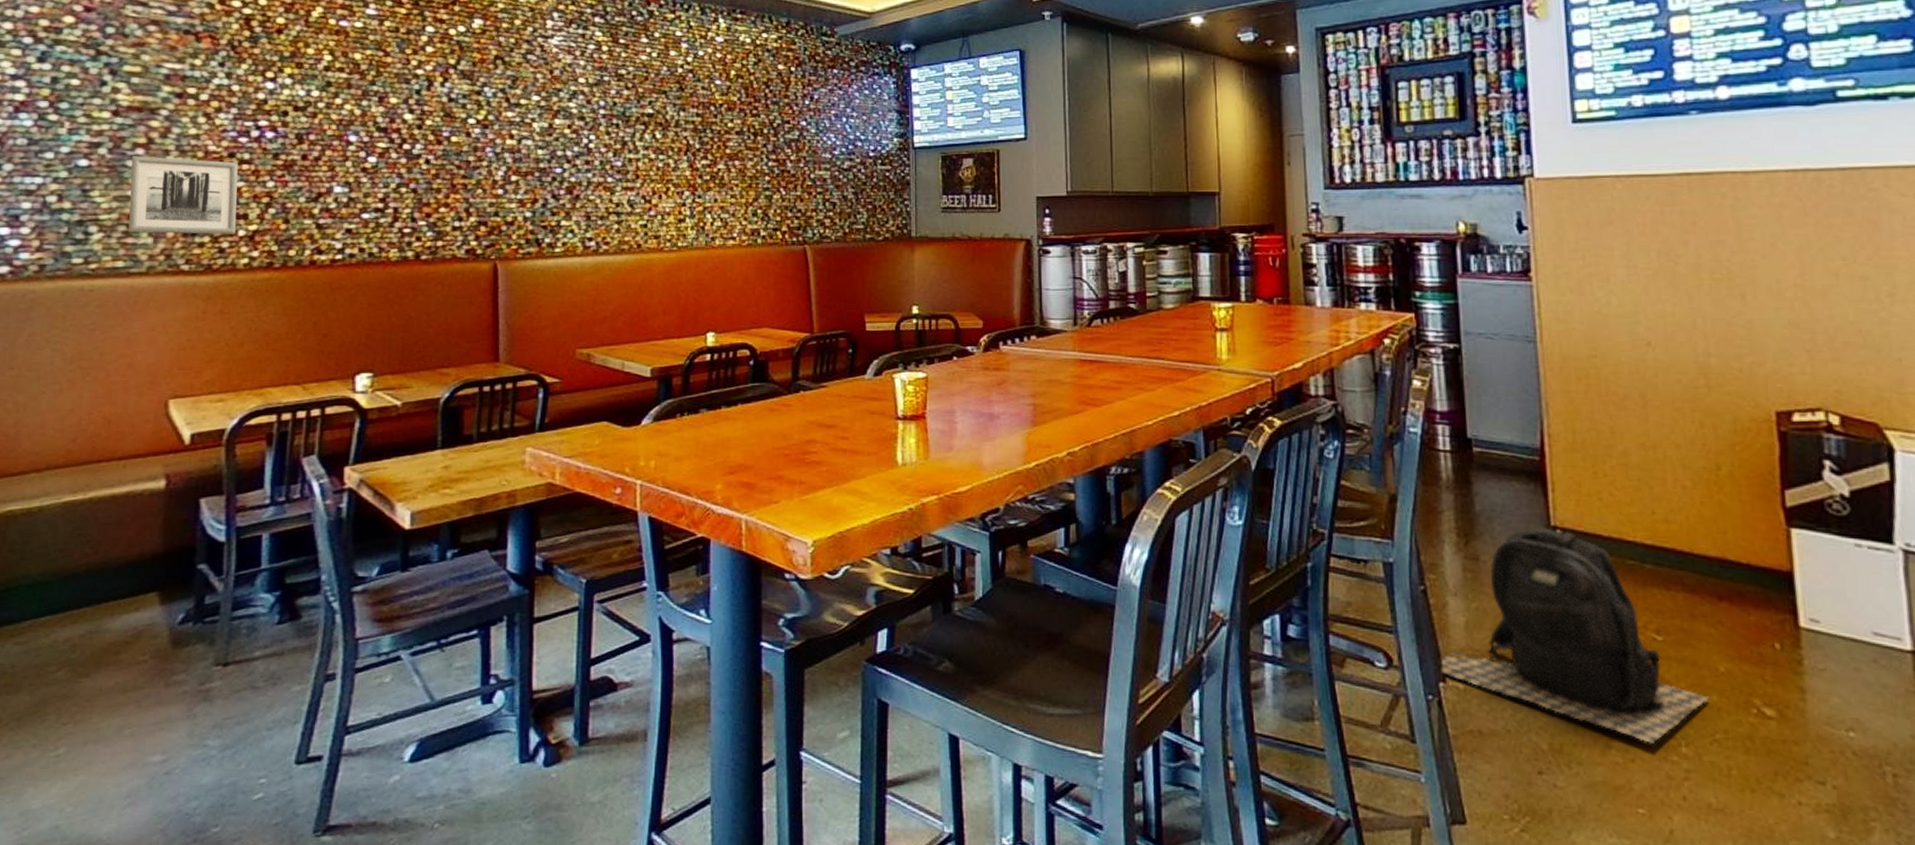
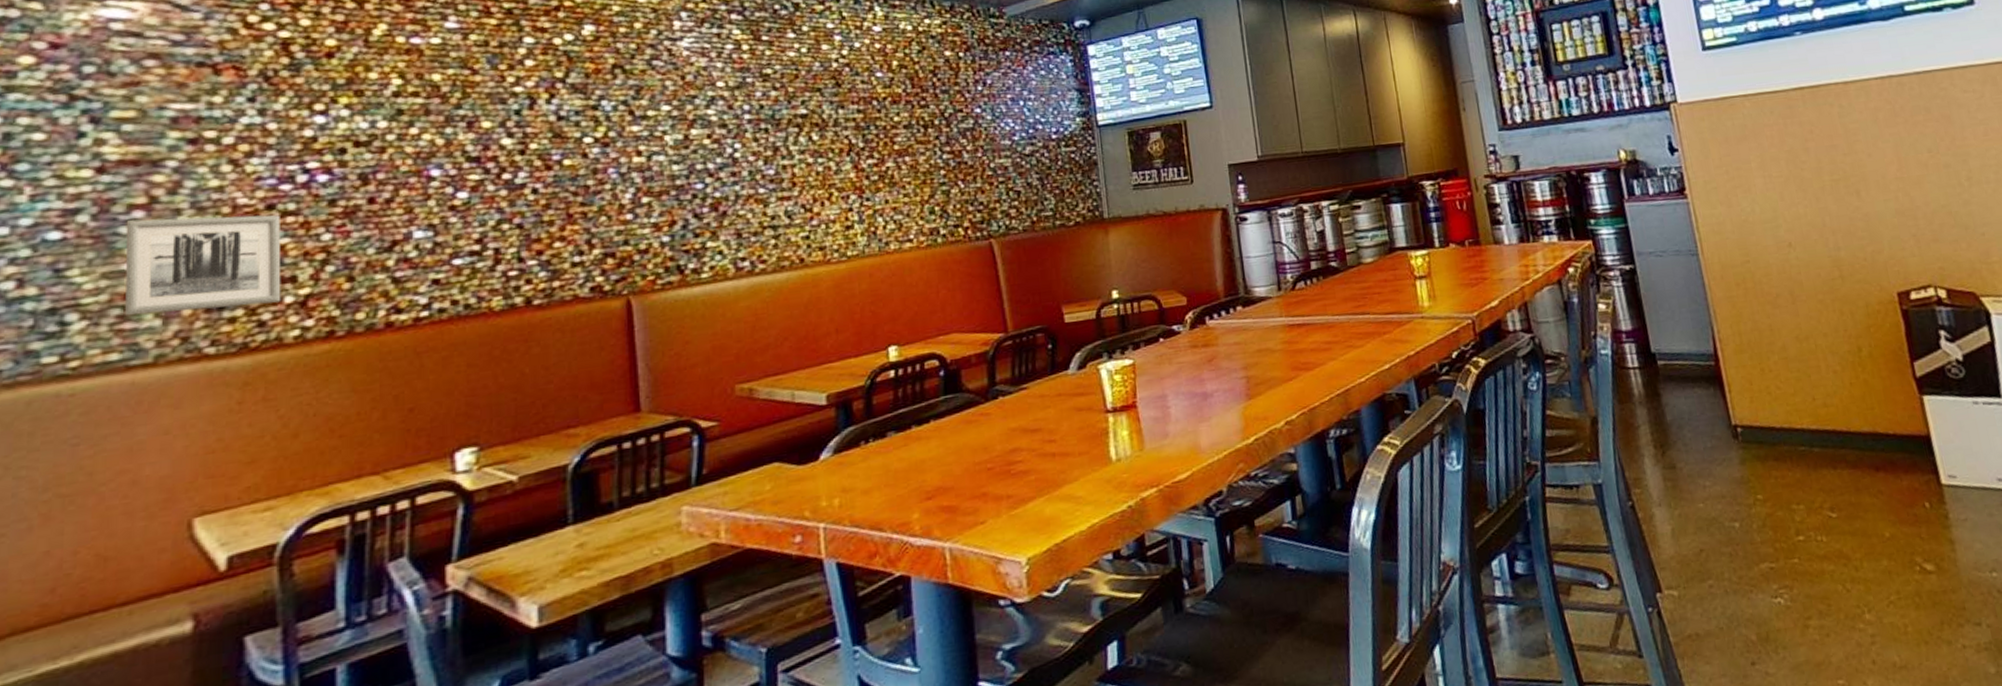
backpack: present [1439,527,1709,744] -> none [1653,428,1880,617]

